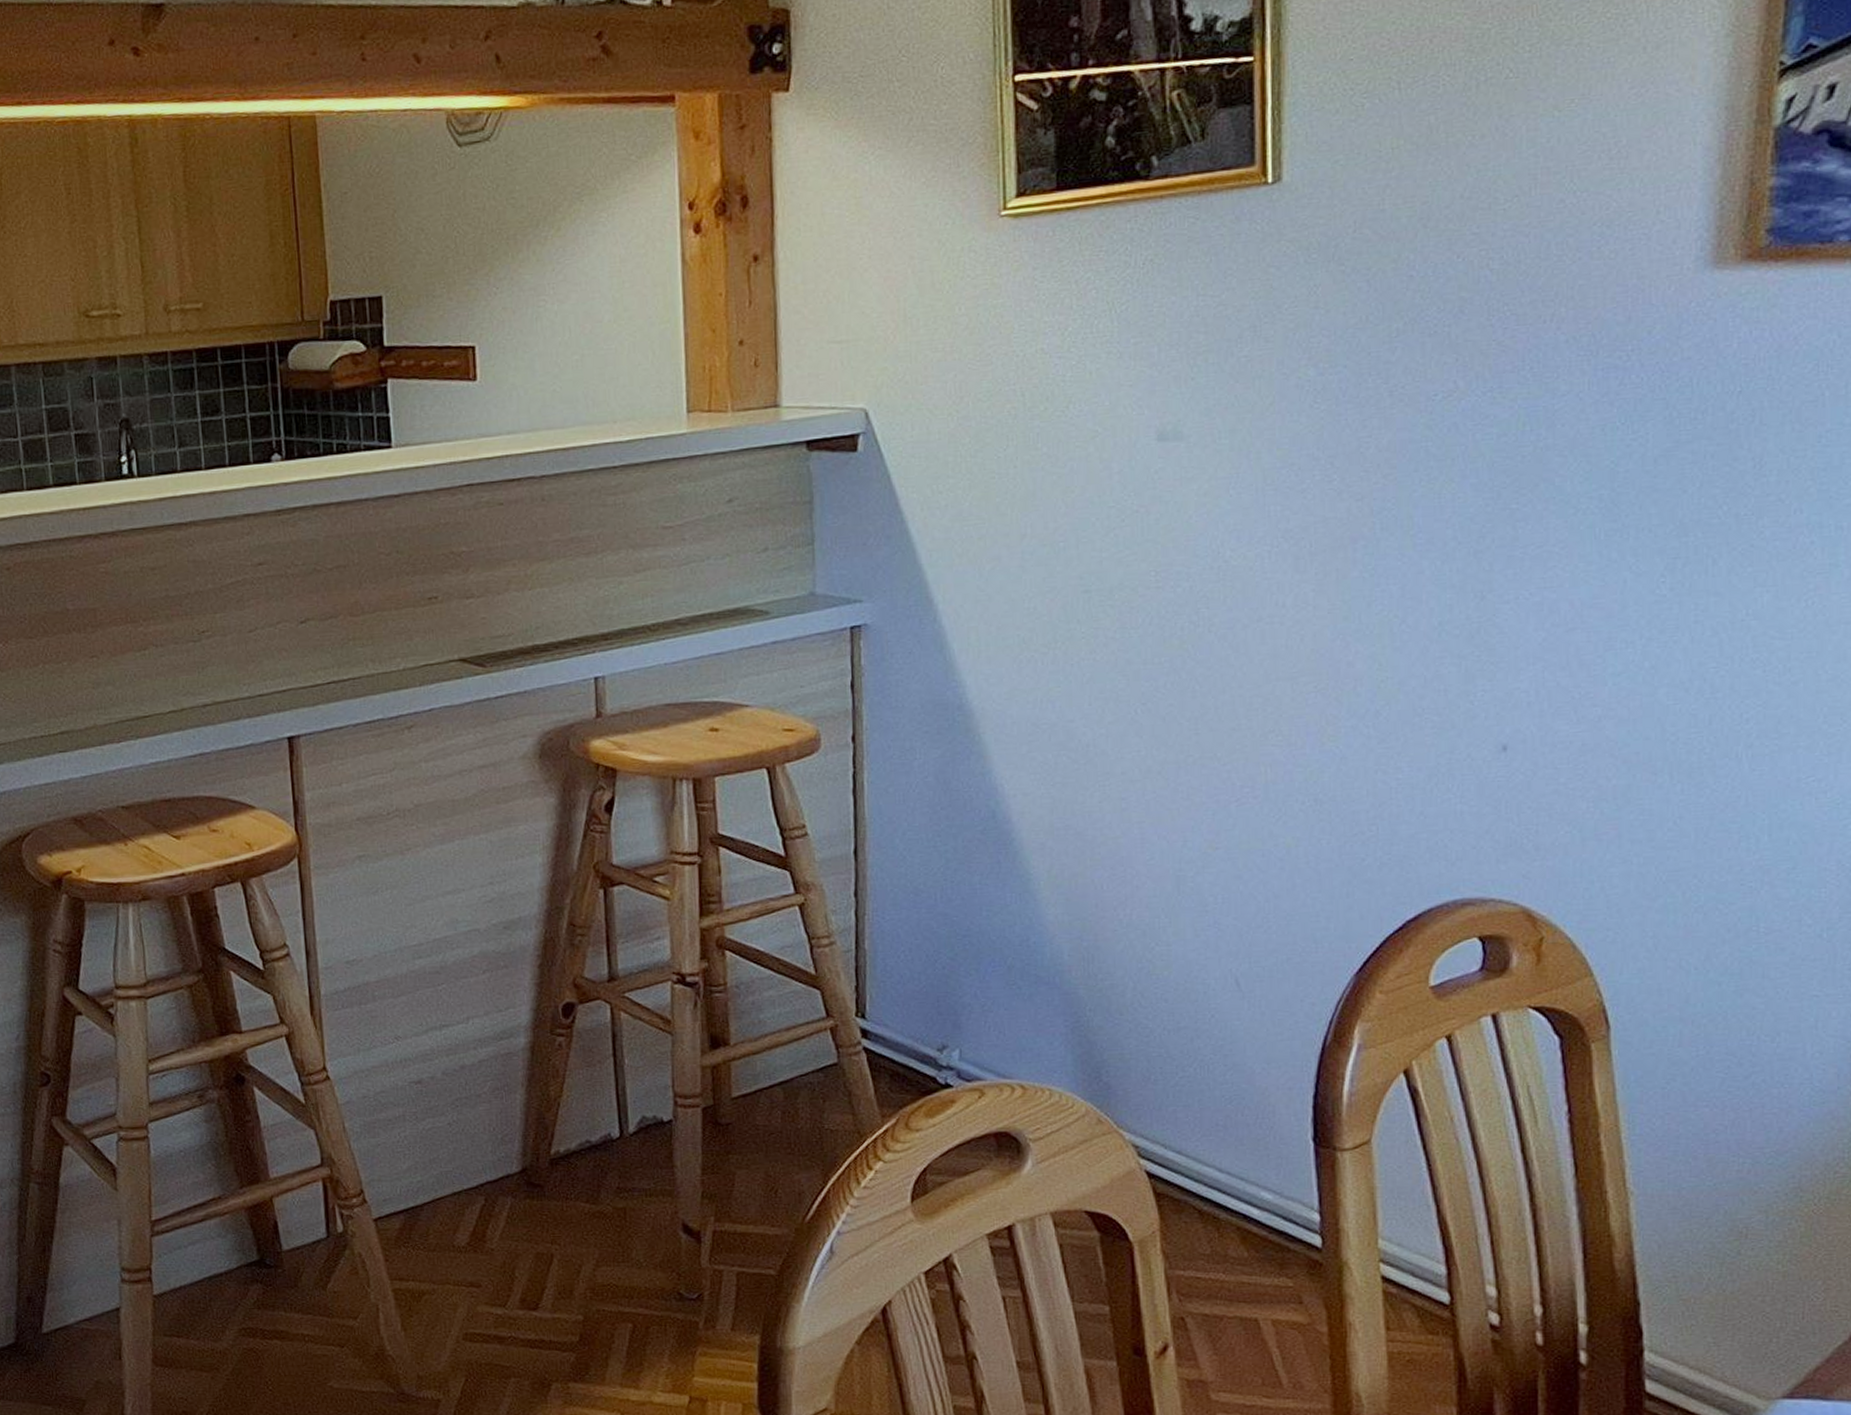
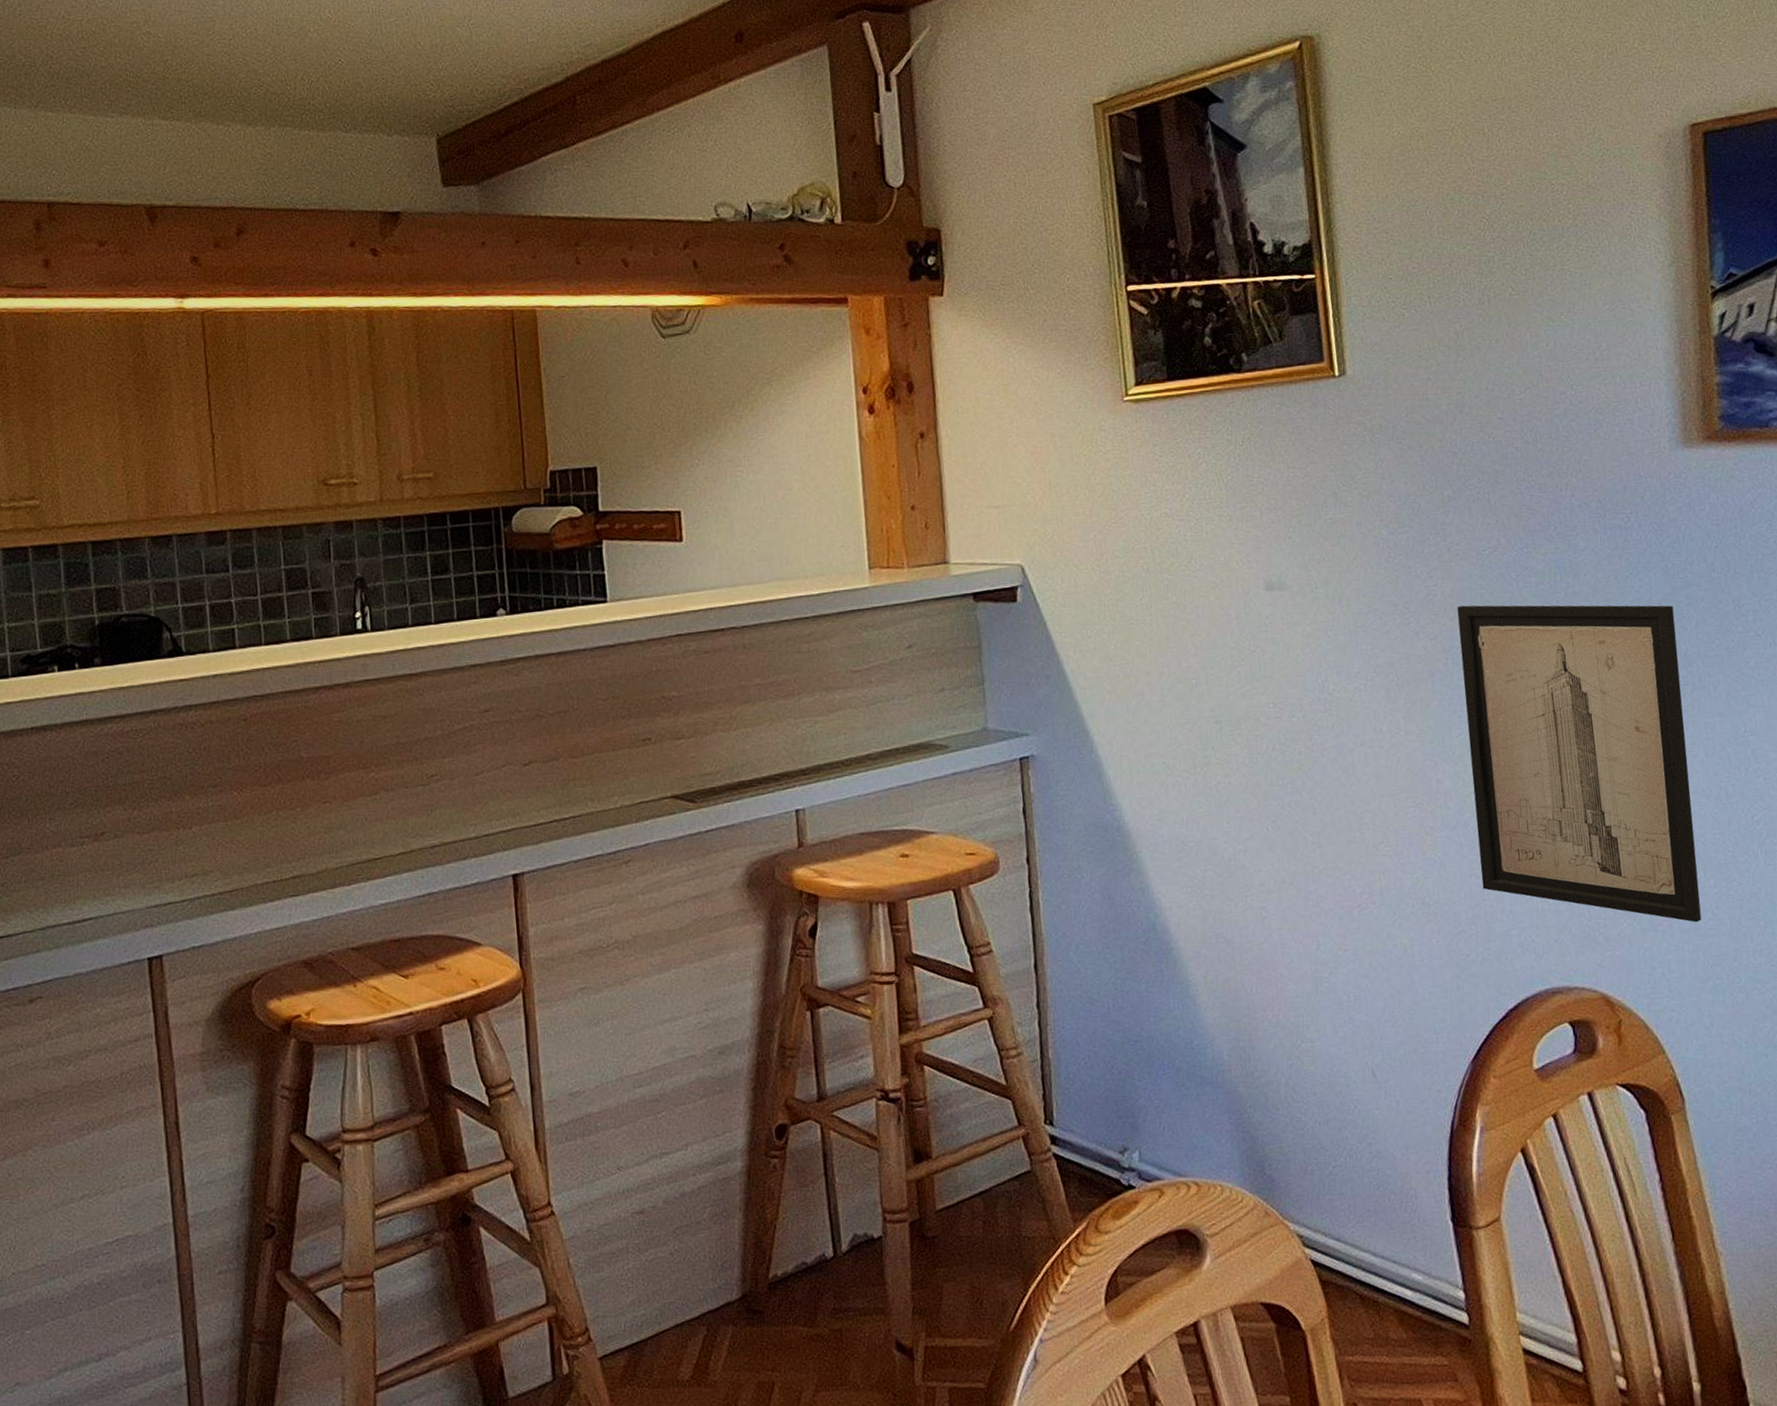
wall art: none [1389,460,1673,833] -> present [1457,605,1702,923]

